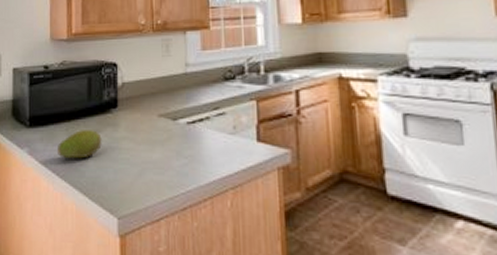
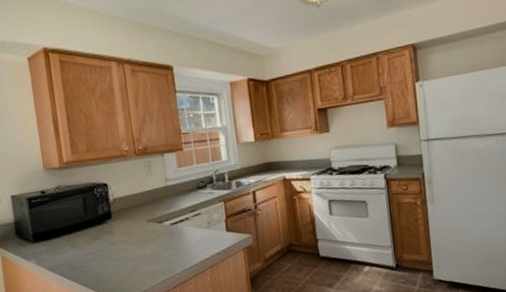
fruit: present [58,130,102,159] -> none [62,238,101,264]

